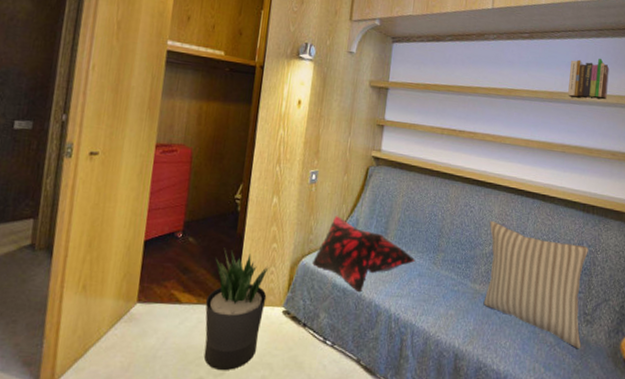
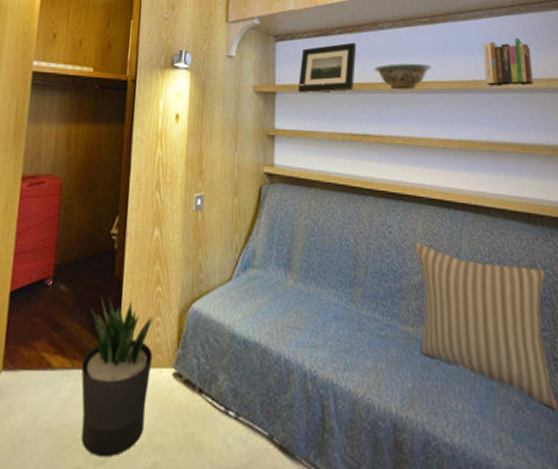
cushion: present [312,216,416,293] -> none [205,248,329,345]
picture frame: none [408,49,464,92] -> present [298,42,357,93]
decorative bowl: none [475,71,525,95] -> present [374,63,432,90]

